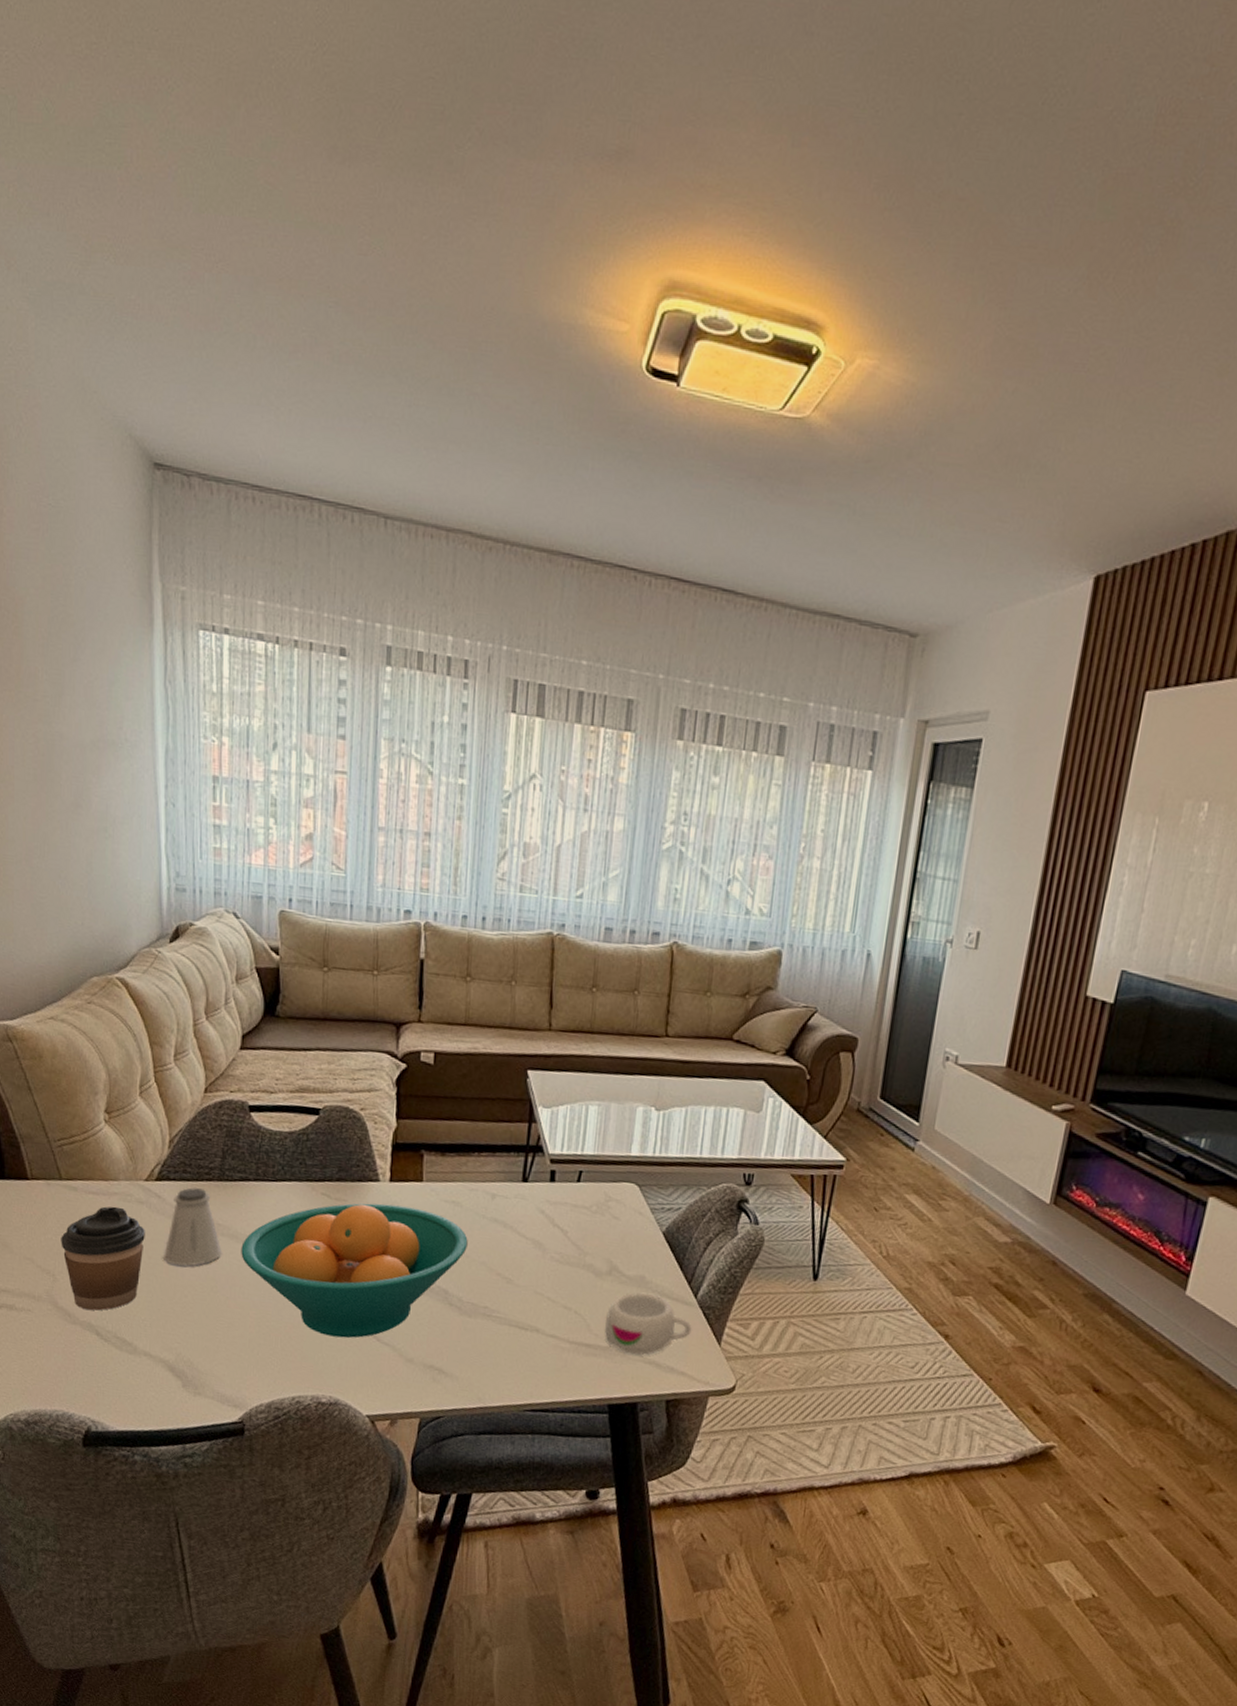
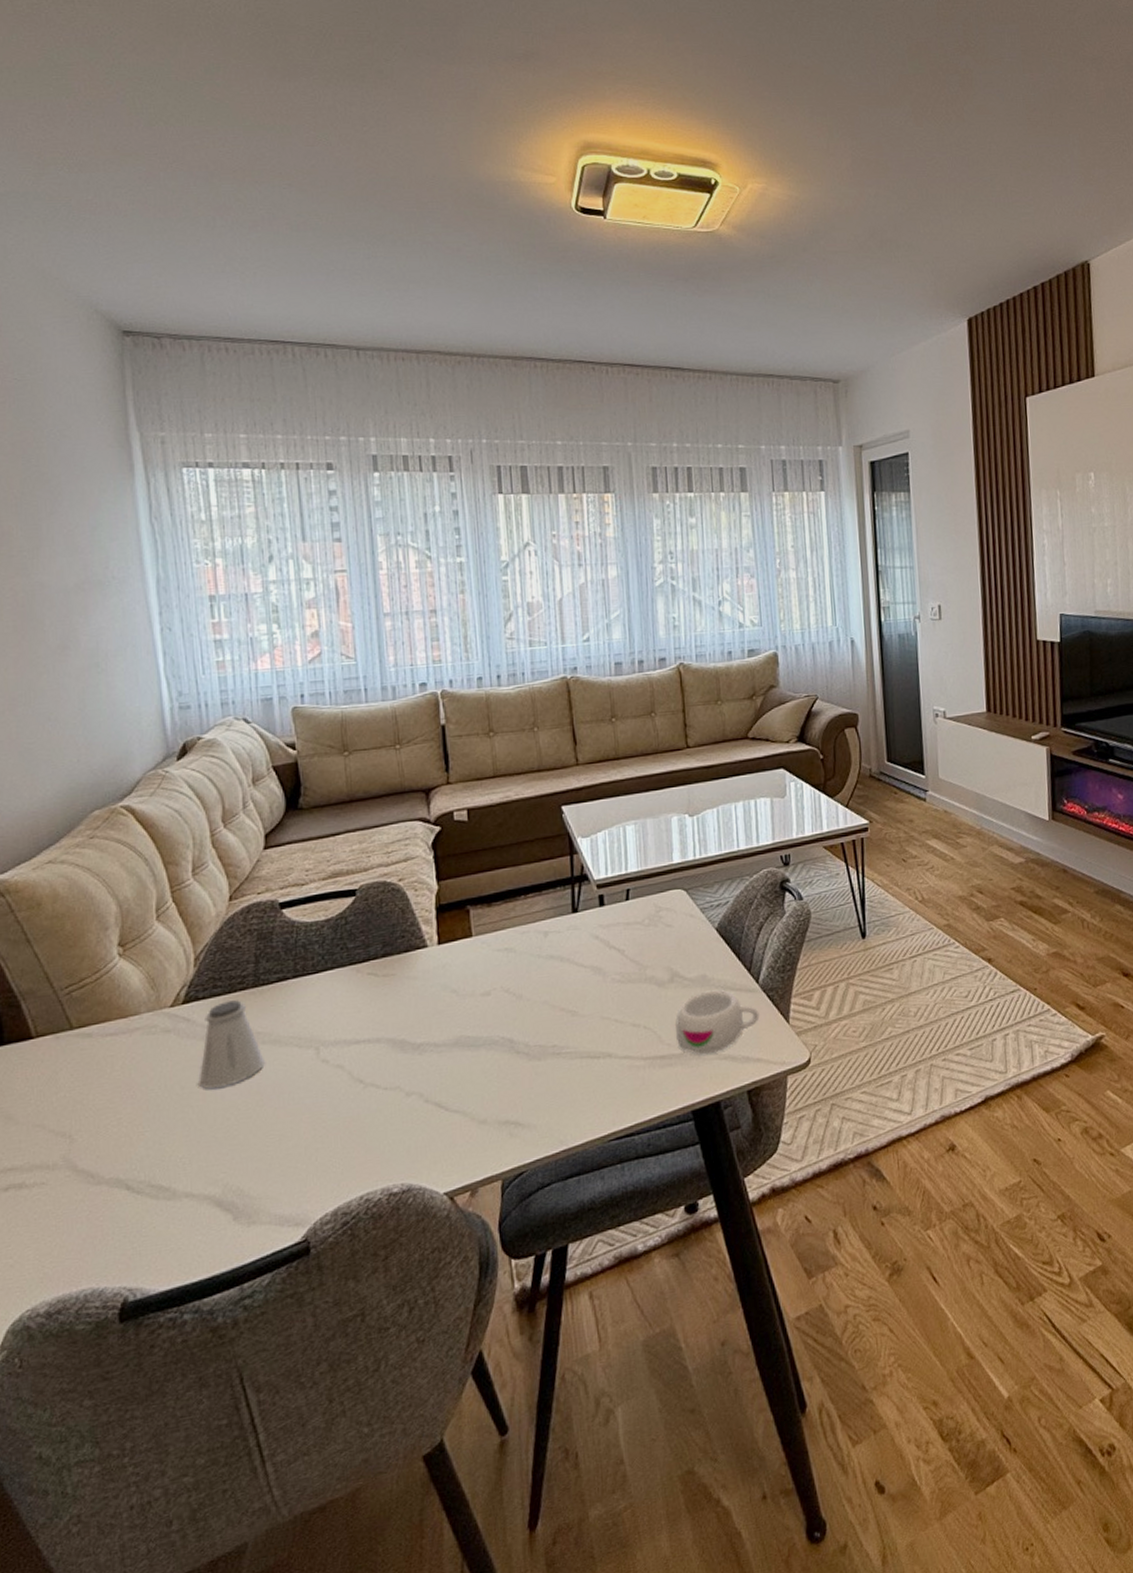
coffee cup: present [61,1206,145,1311] -> none [76,1042,176,1165]
fruit bowl: present [241,1203,468,1338] -> none [286,964,527,1120]

